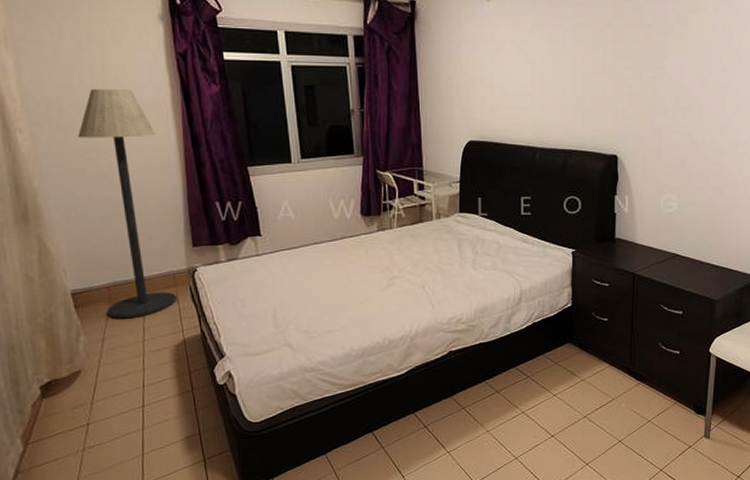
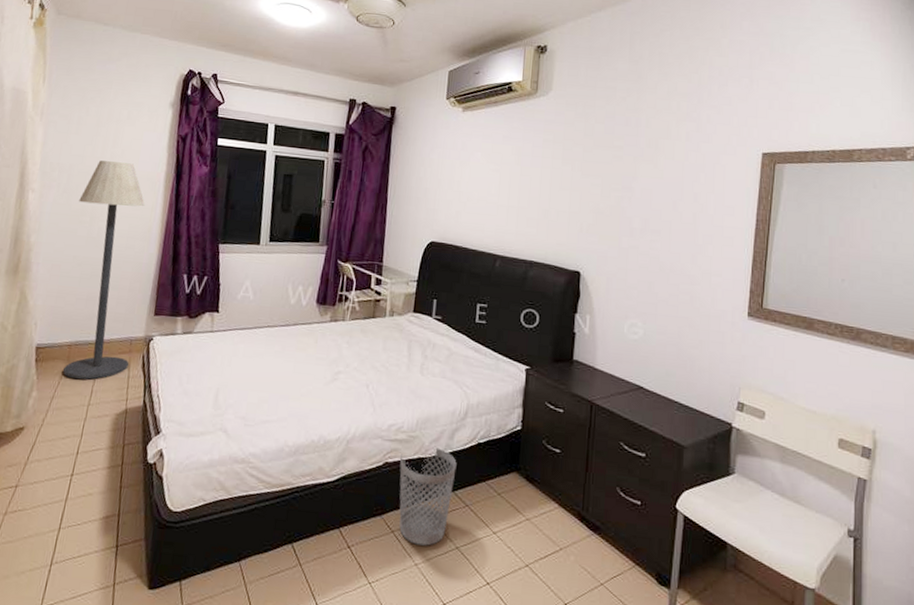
wastebasket: none [463,332,516,415] -> present [399,447,457,546]

